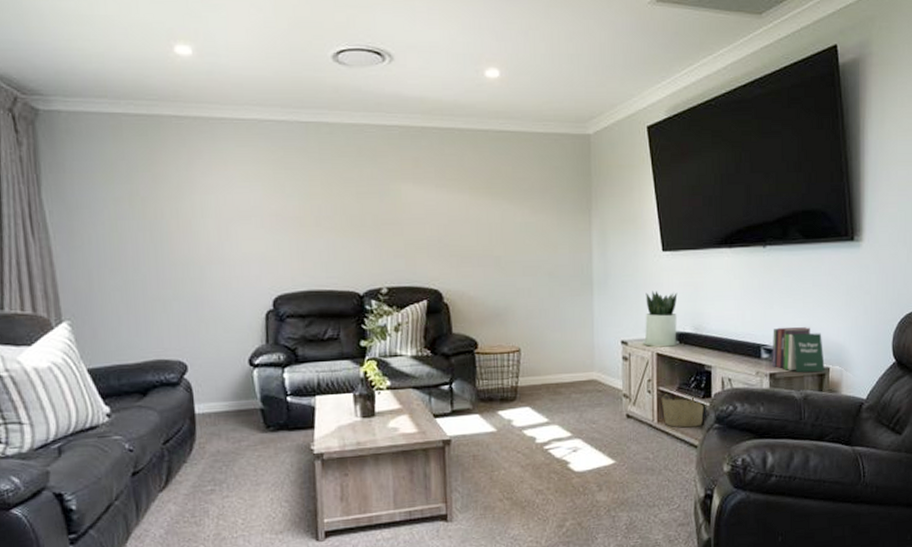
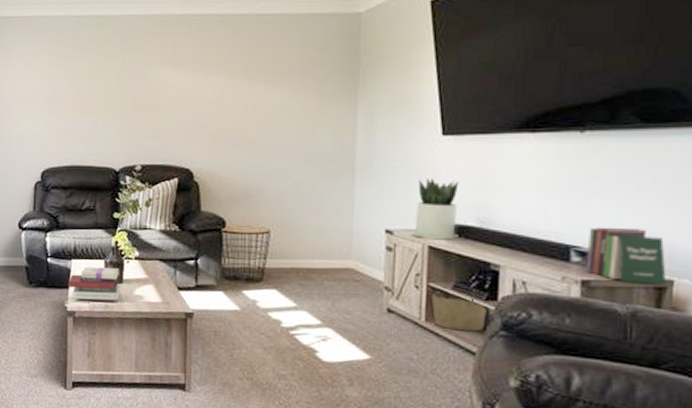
books: none [313,401,373,440] -> present [68,267,120,302]

